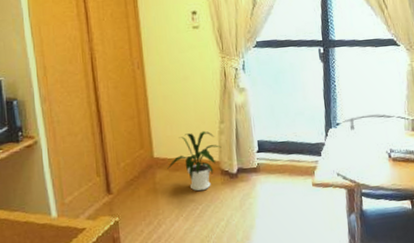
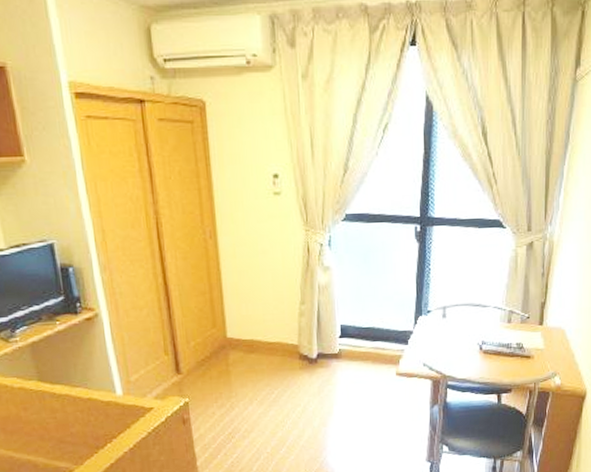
house plant: present [167,131,221,192] -> none [241,311,301,376]

